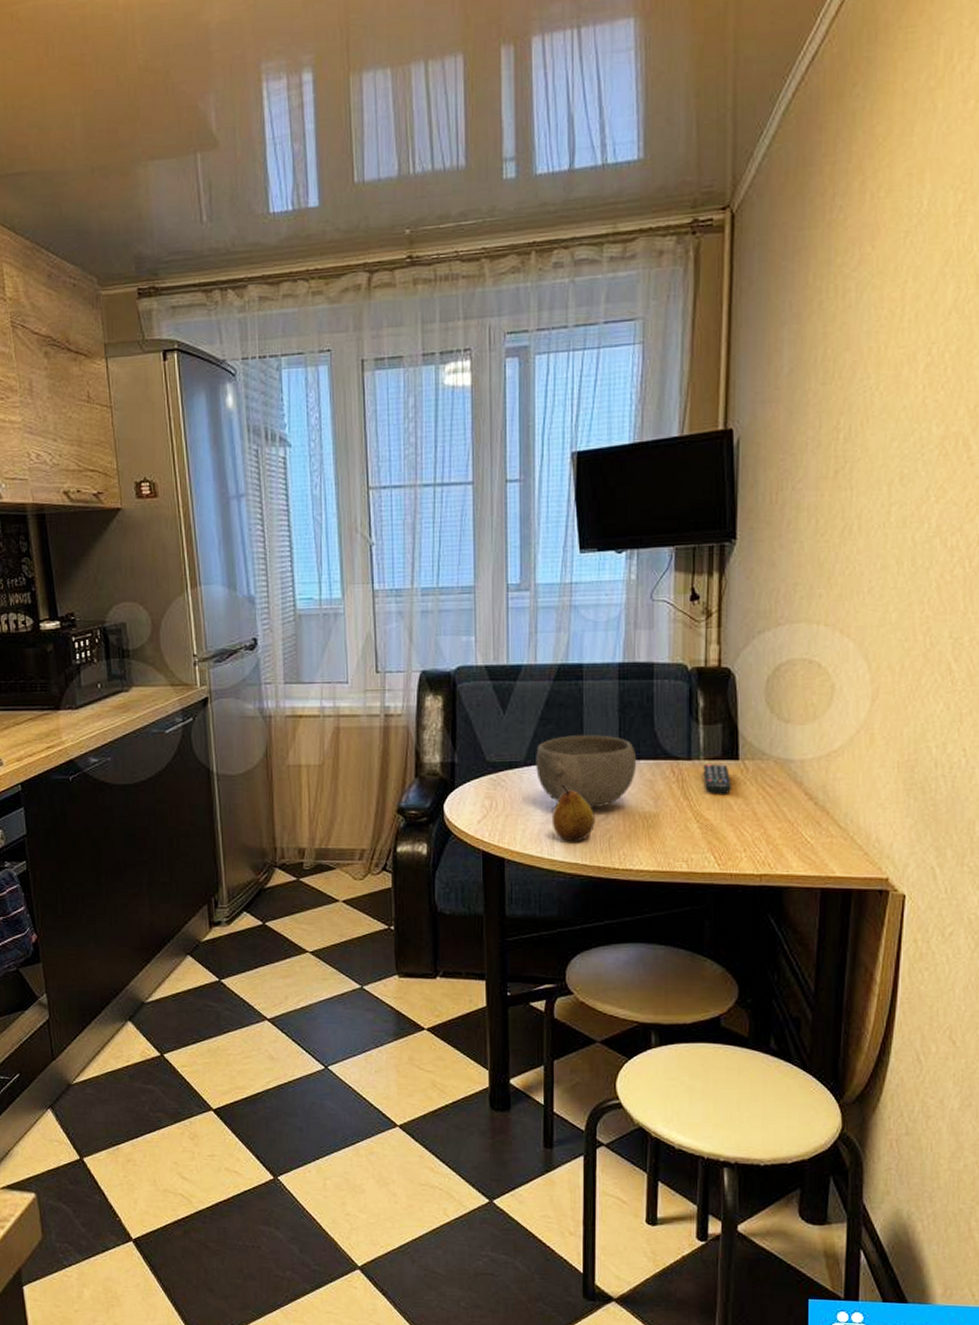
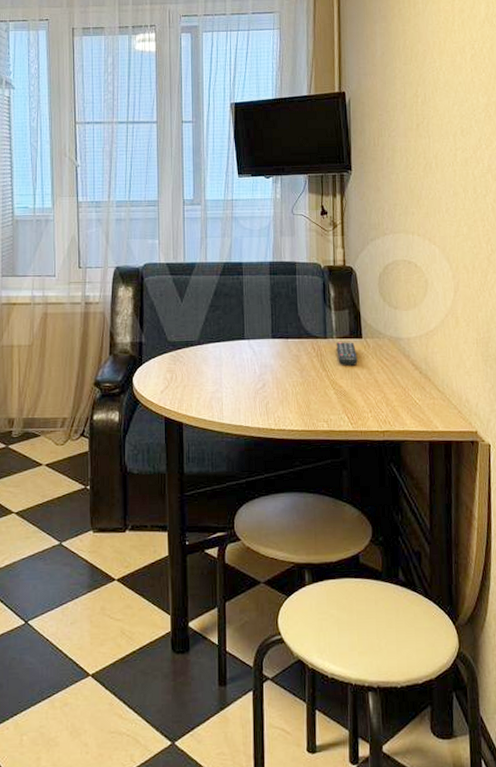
bowl: present [536,735,637,809] -> none [207,319,286,379]
fruit: present [551,784,595,842] -> none [220,359,255,408]

